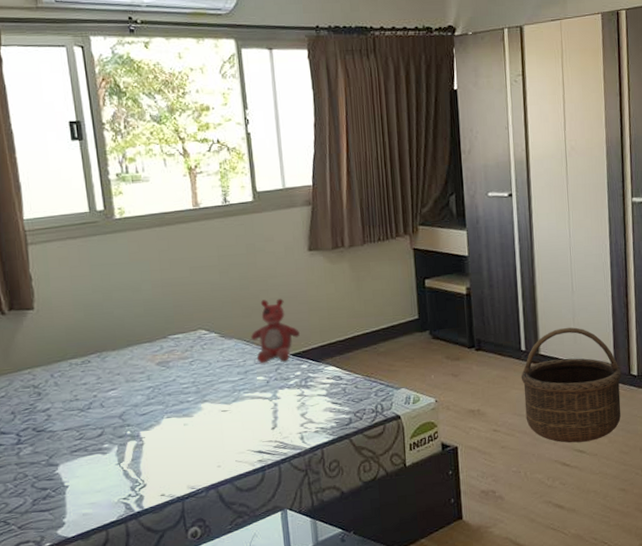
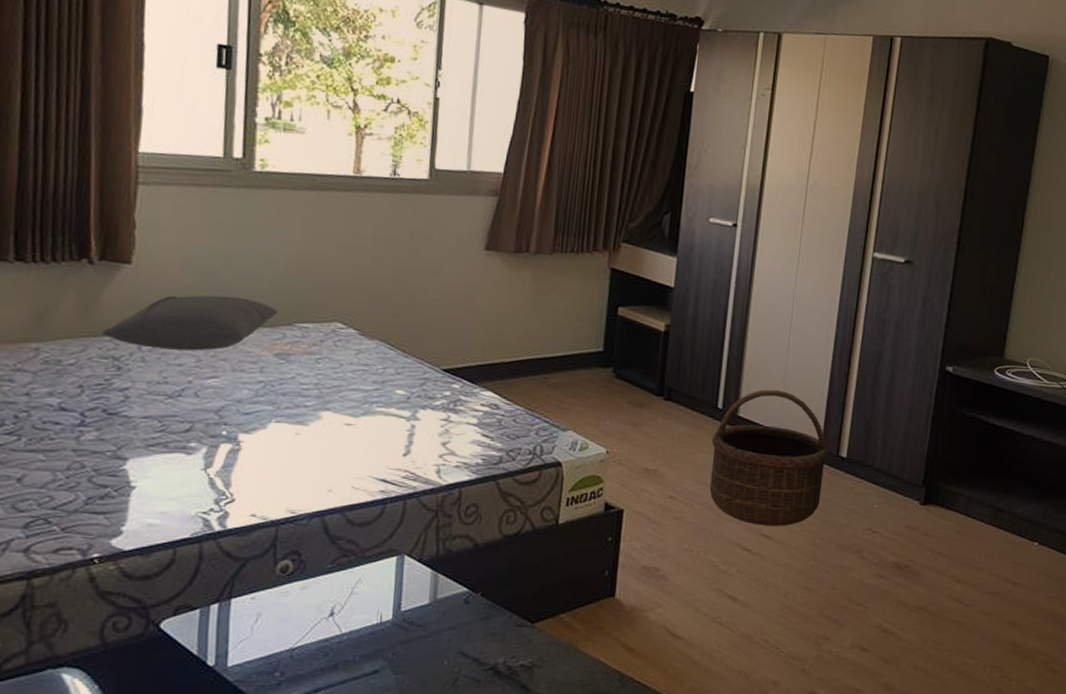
pillow: none [21,322,153,374] -> present [102,295,277,351]
stuffed bear: present [251,298,300,363] -> none [397,299,458,376]

